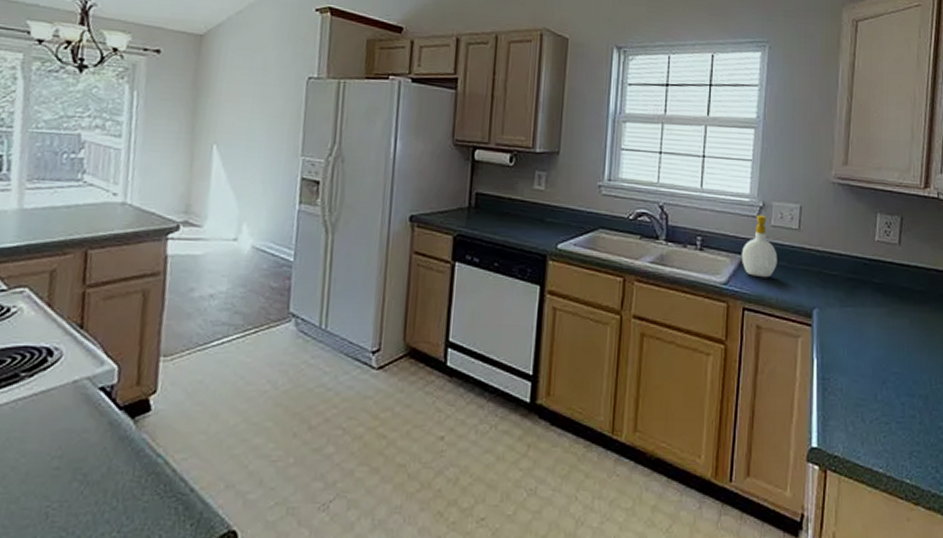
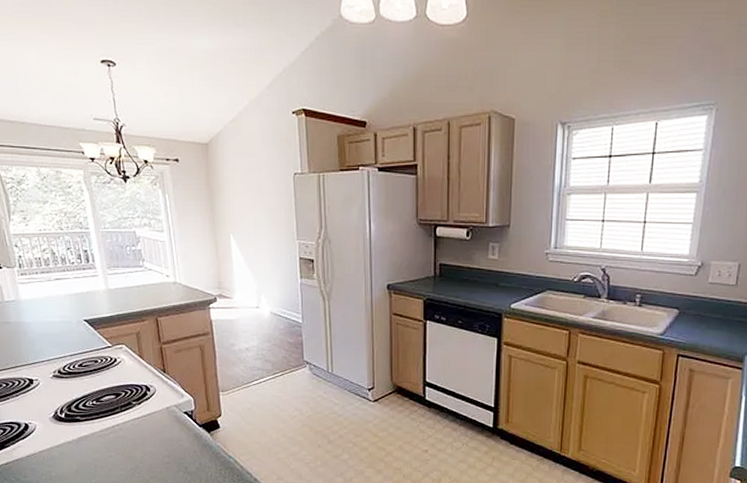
soap bottle: present [741,214,778,278] -> none [677,273,713,329]

